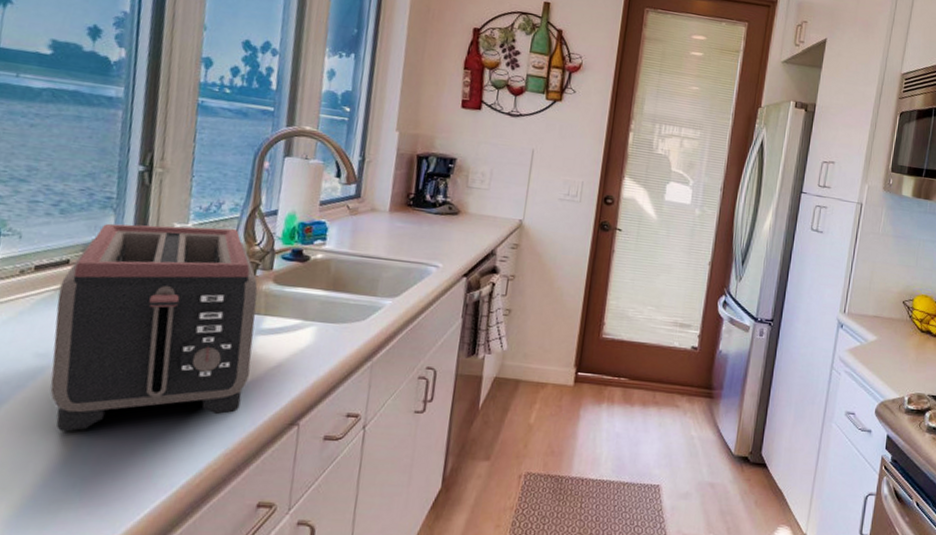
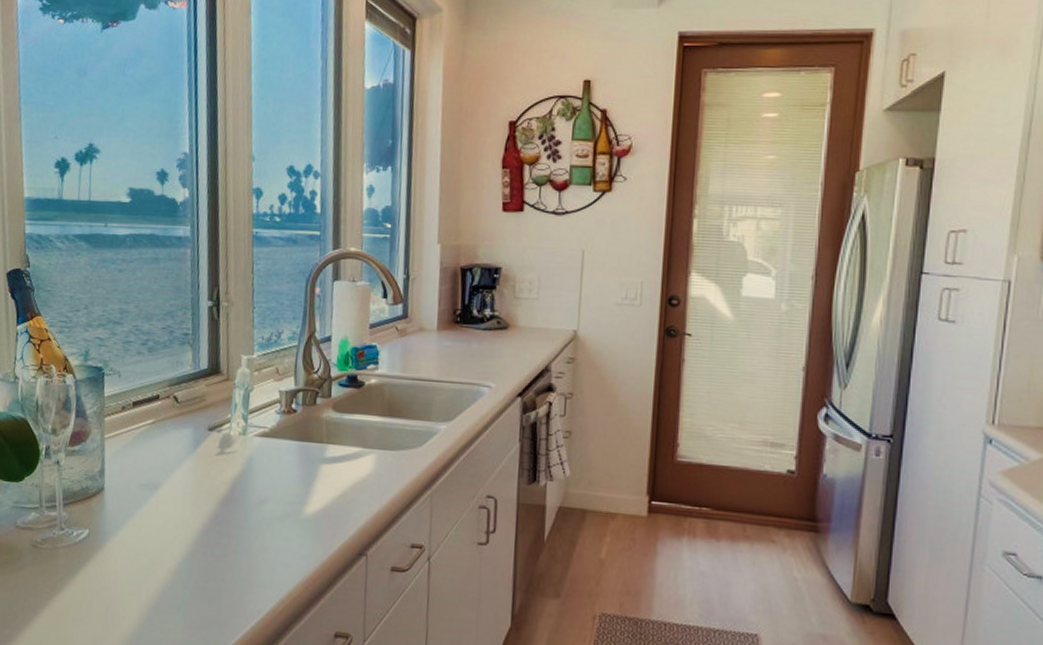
toaster: present [50,223,258,432] -> none [152,357,320,558]

